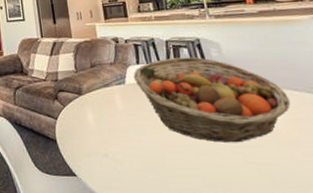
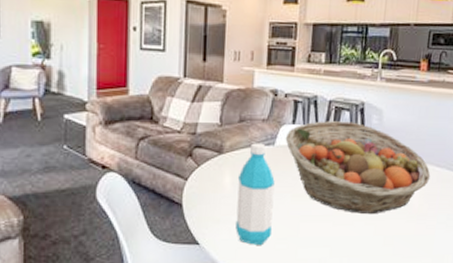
water bottle: none [99,83,140,177] -> present [236,143,275,246]

